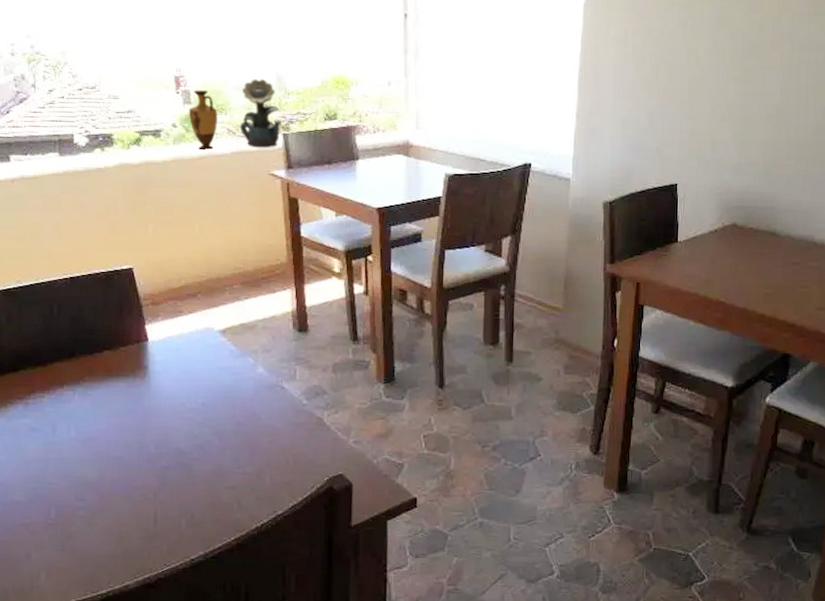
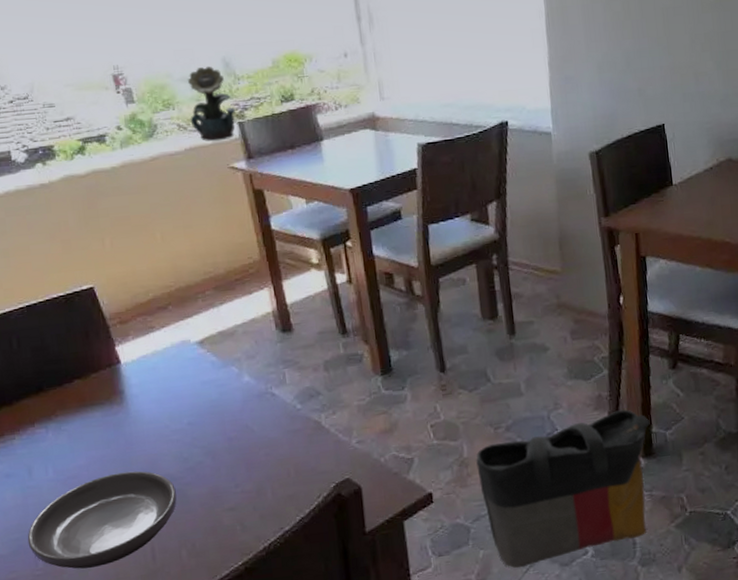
saucer: none [44,441,183,524] -> present [27,471,177,569]
vase: present [188,90,218,150] -> none [132,86,166,150]
tote bag: none [461,445,628,579] -> present [476,409,651,569]

